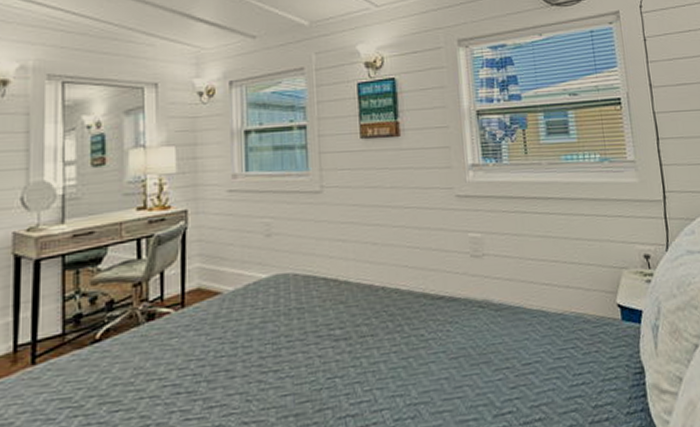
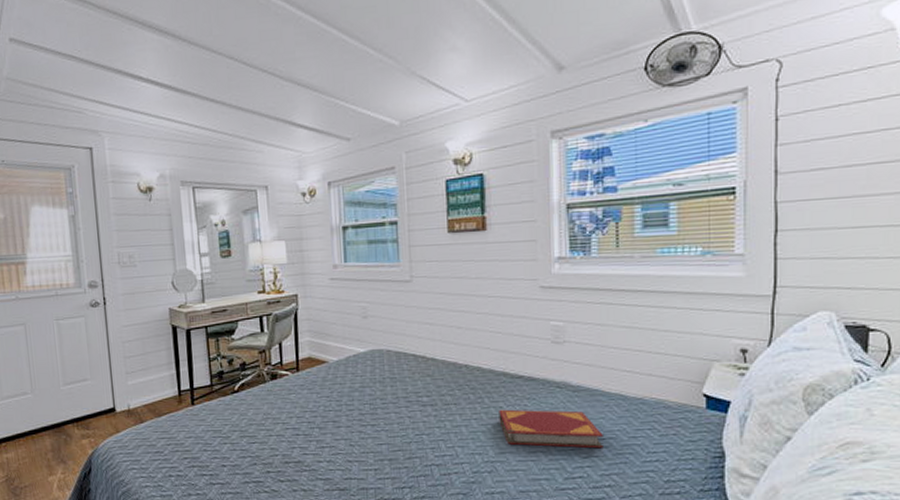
hardback book: none [420,333,530,381] -> present [499,409,603,449]

